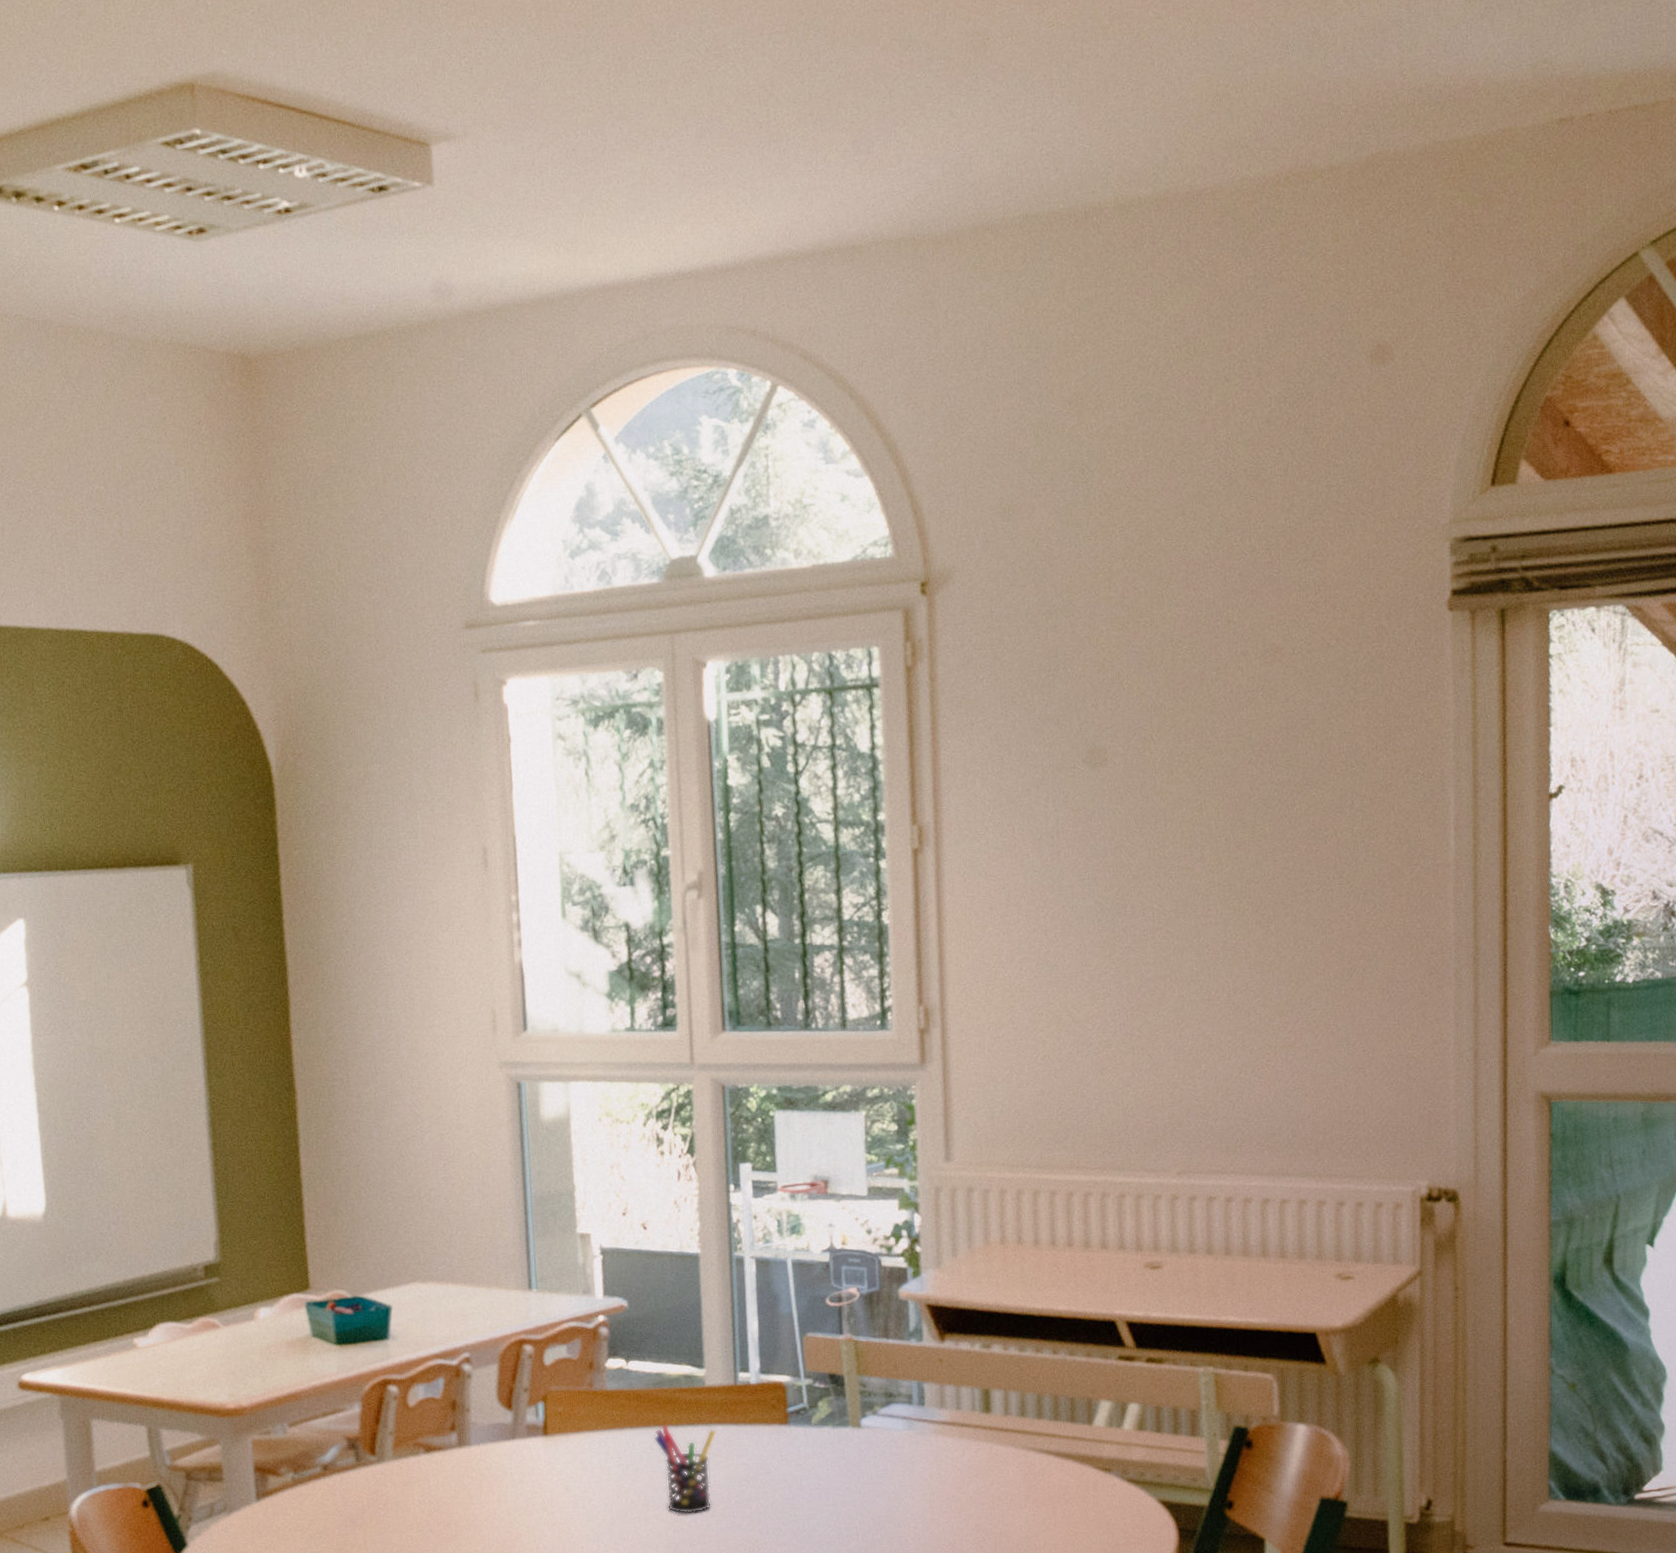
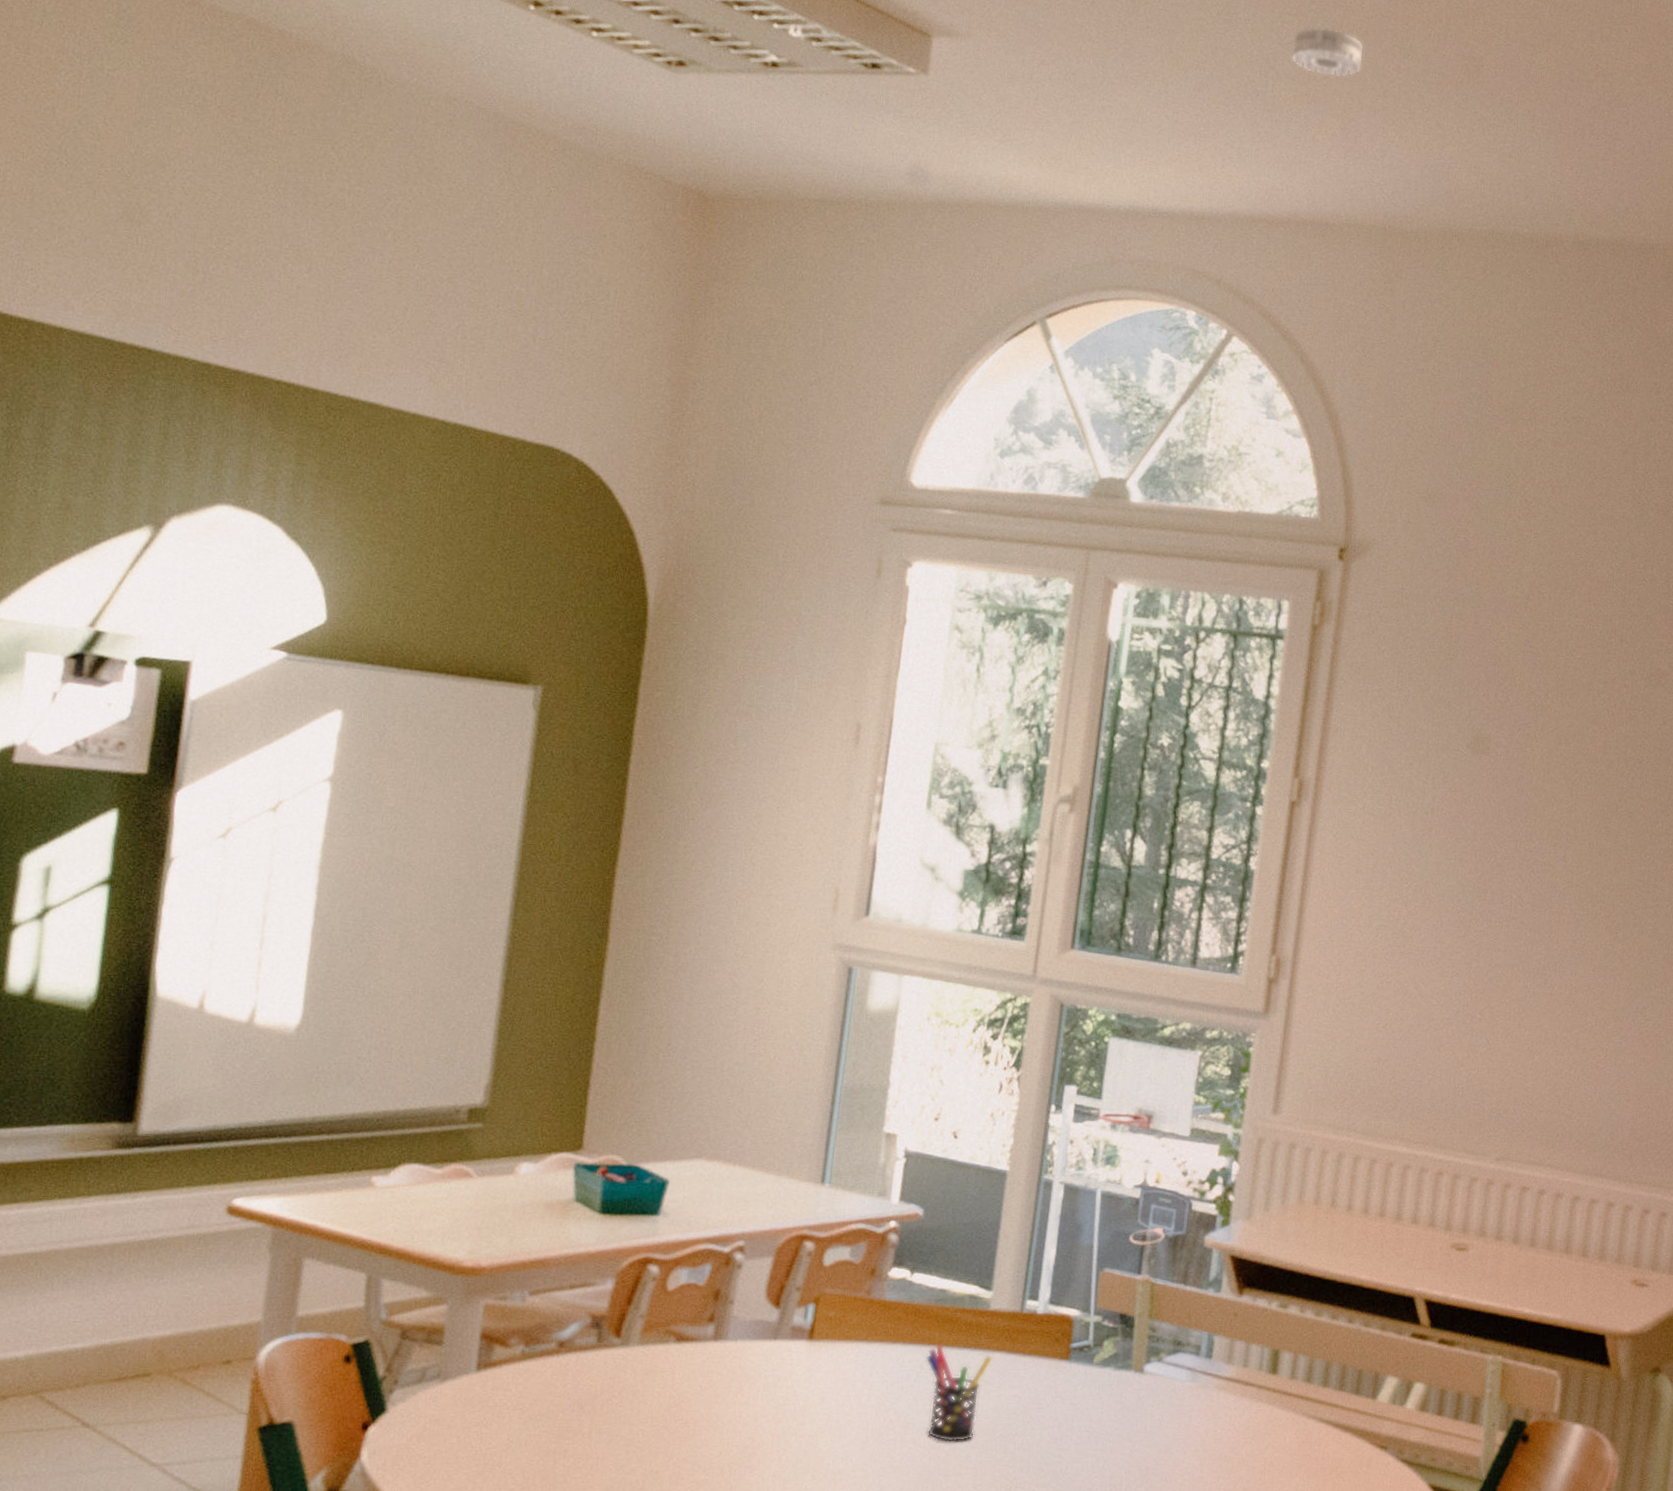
smoke detector: none [787,37,862,90] -> present [1292,27,1363,77]

